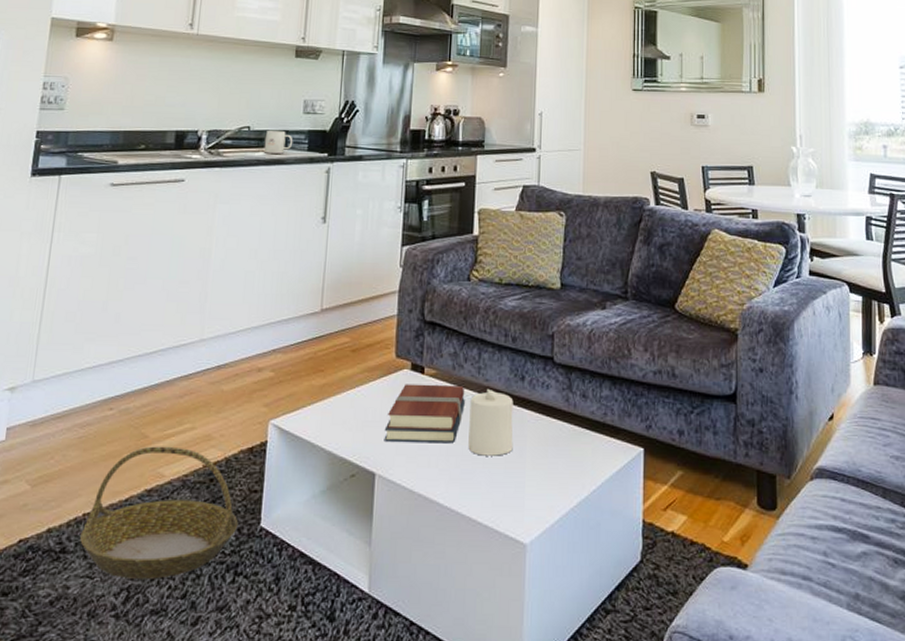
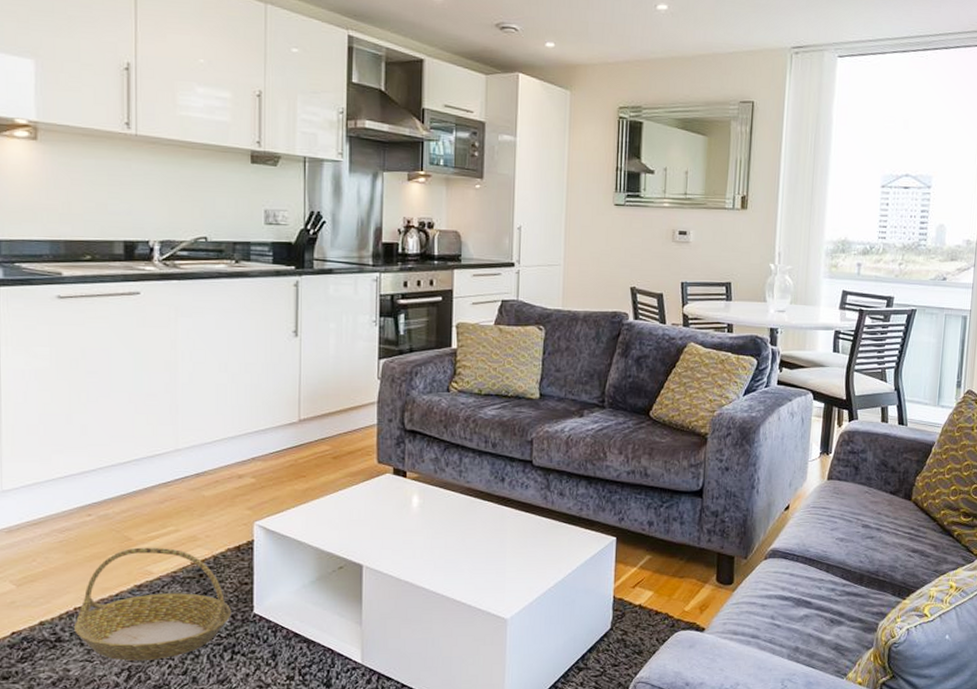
mug: present [263,130,293,154] -> none [224,241,256,266]
books: present [384,384,465,444] -> none [369,487,447,538]
candle: present [468,388,514,456] -> none [451,489,494,548]

